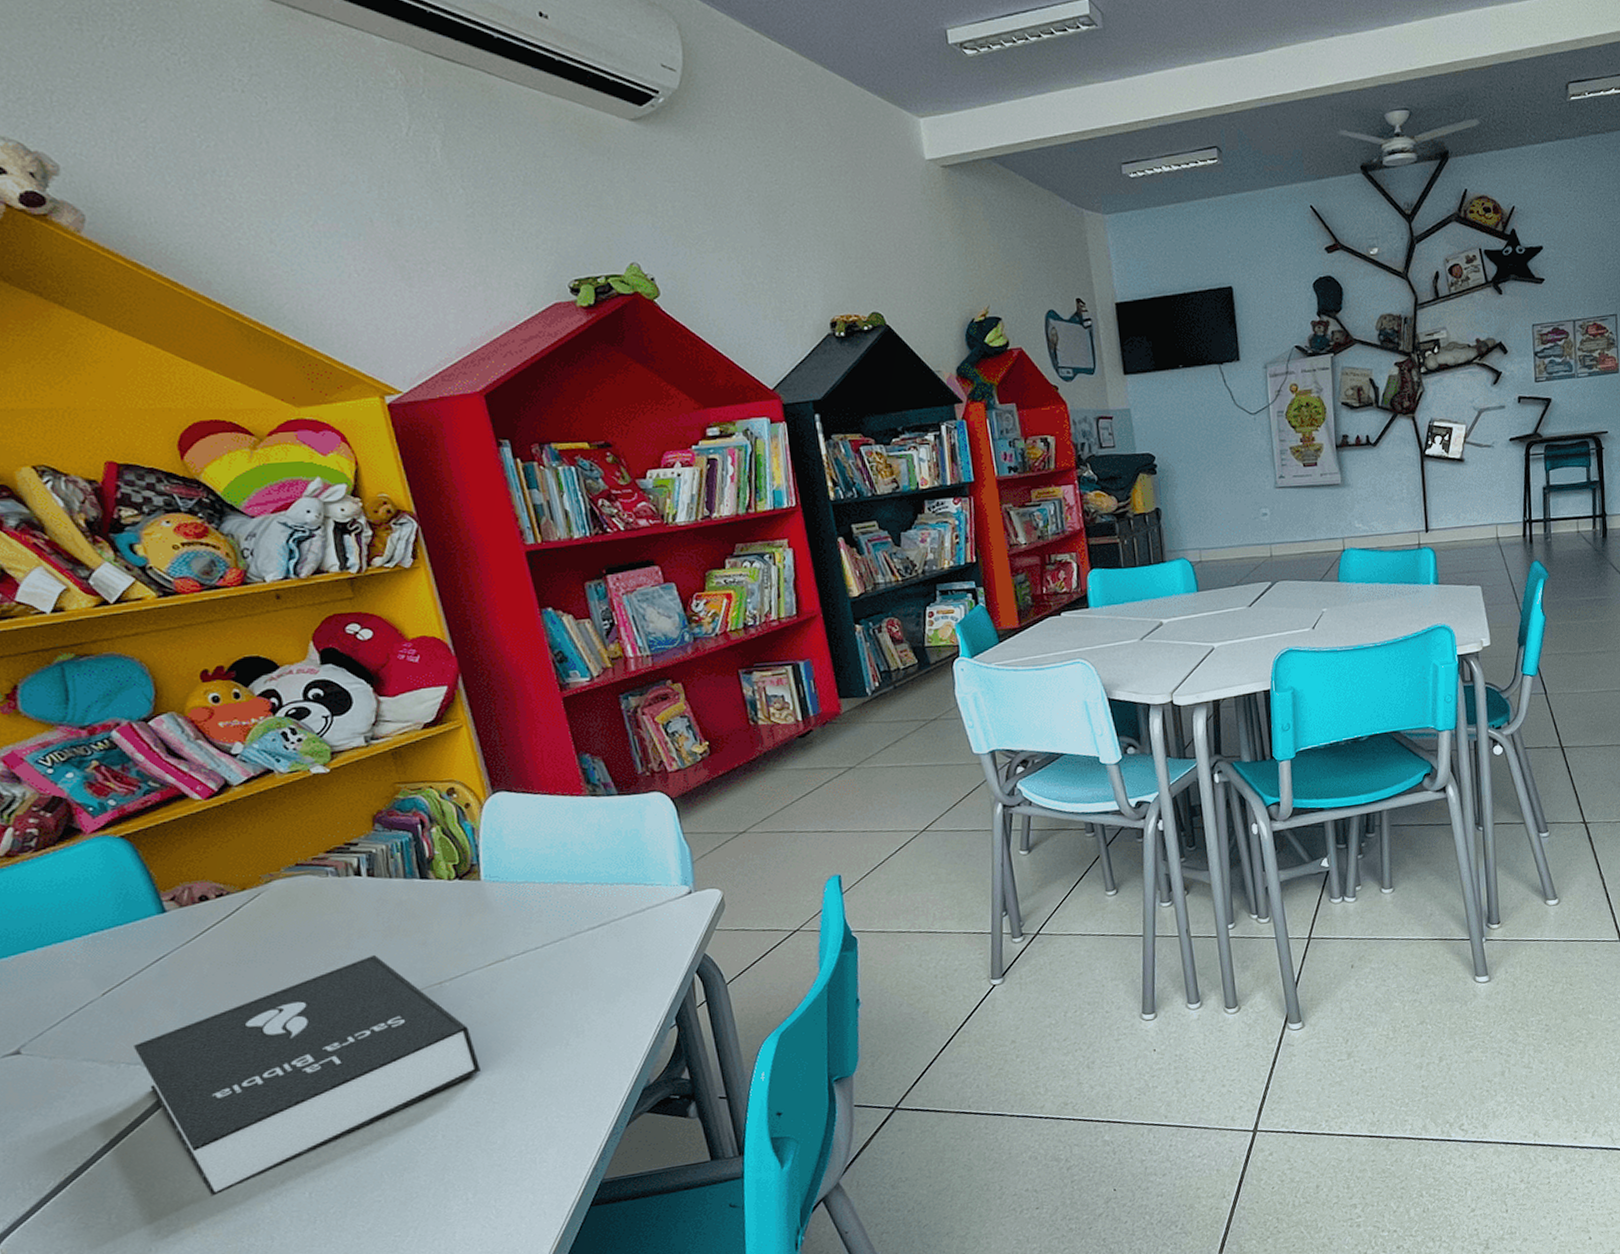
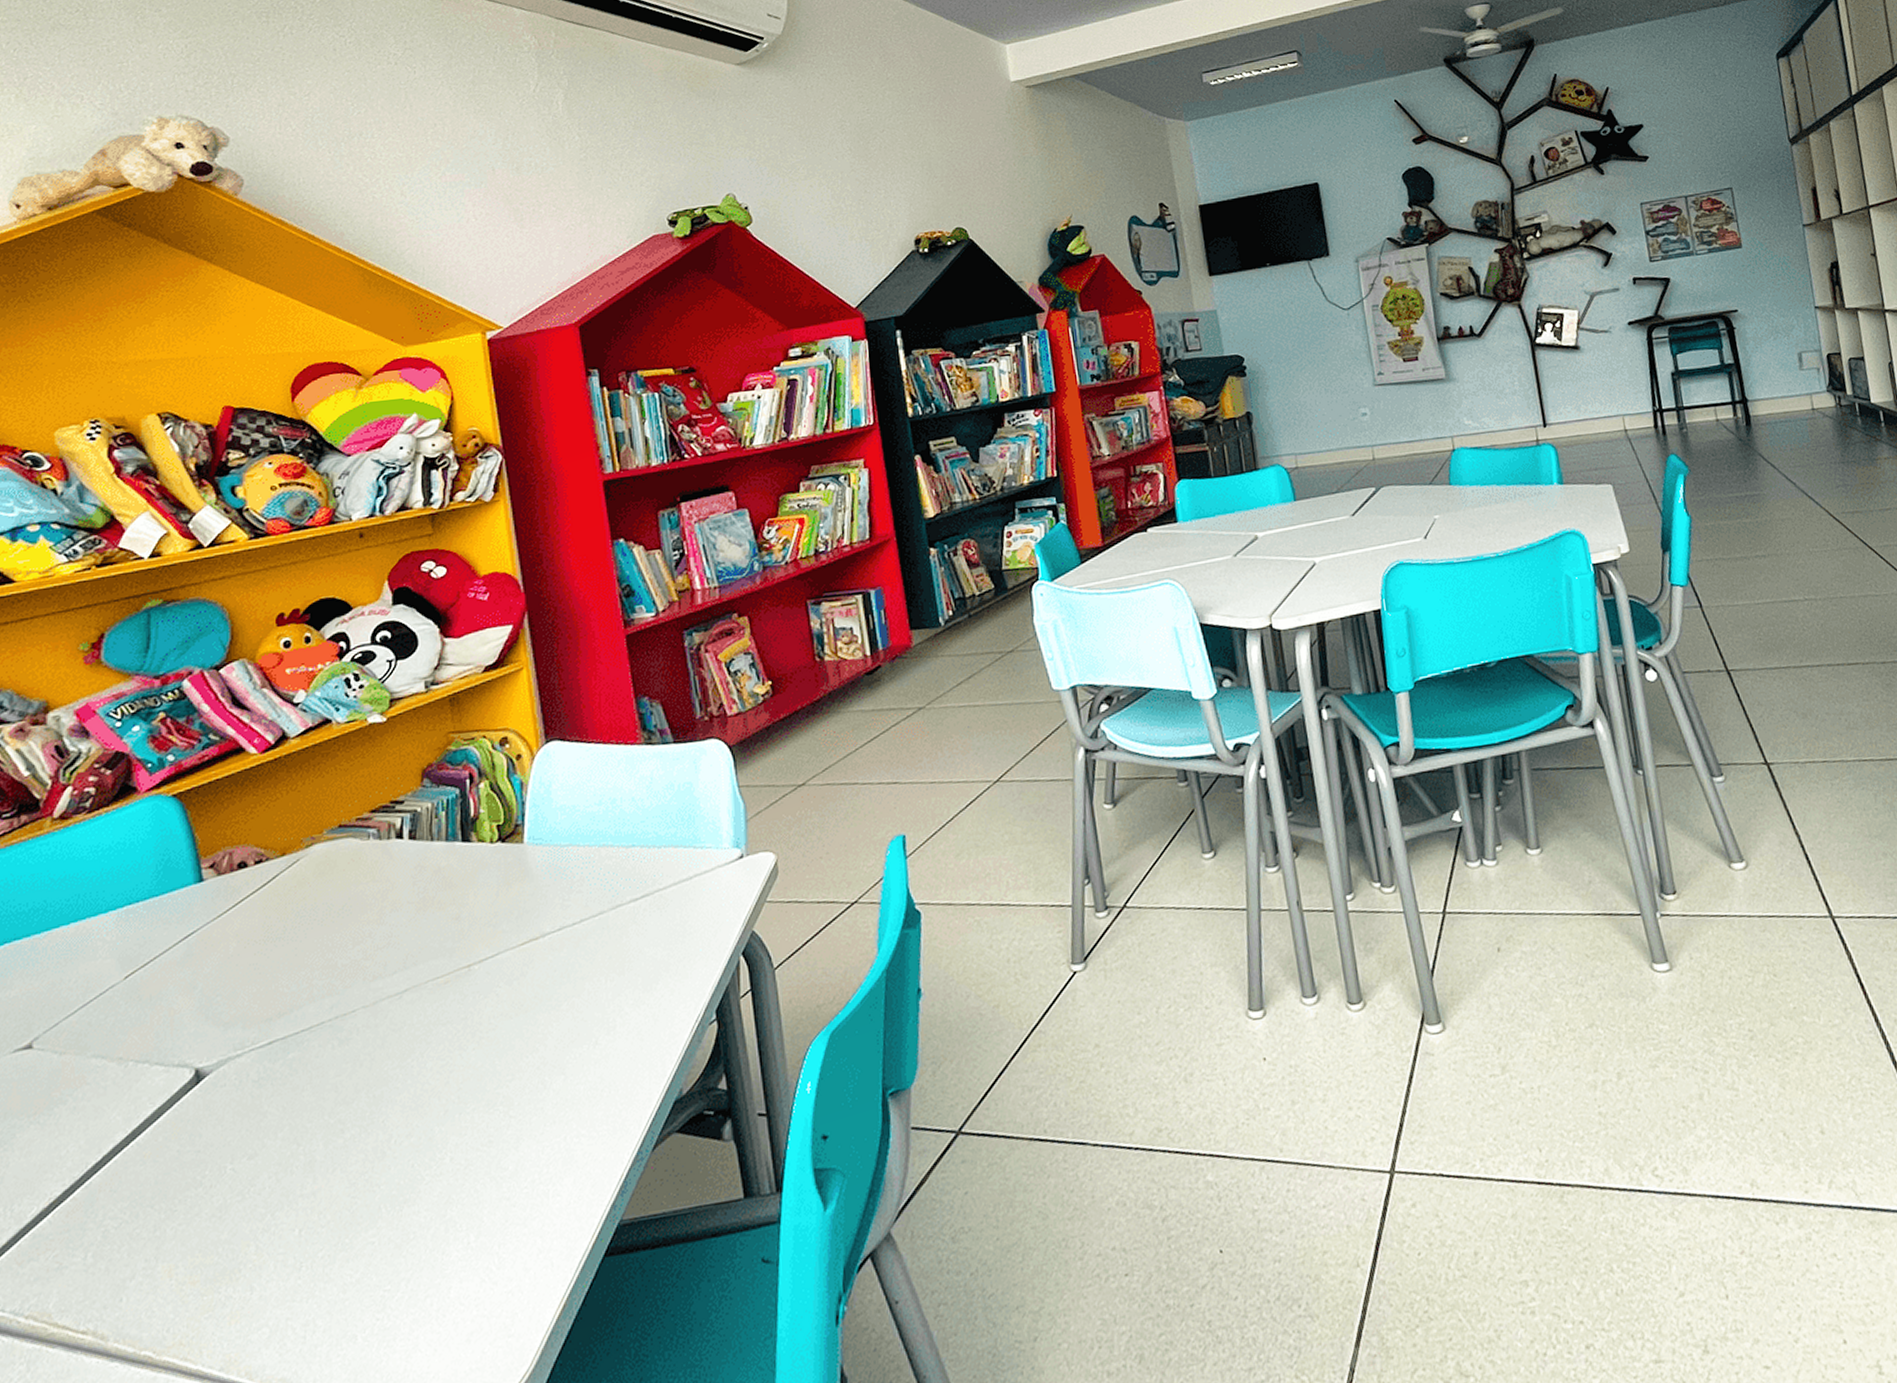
booklet: present [134,954,481,1196] -> none [146,931,500,1231]

